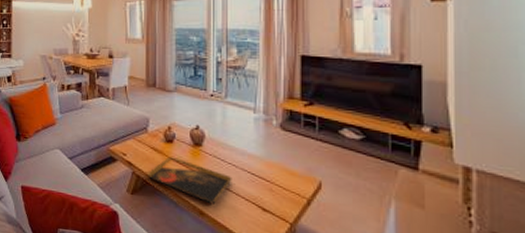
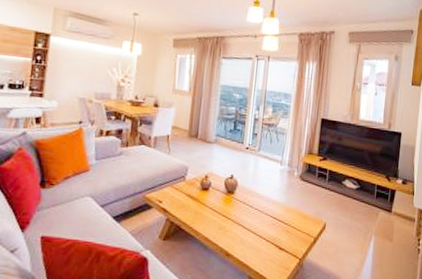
decorative tray: present [148,157,232,205] -> none [181,204,257,246]

